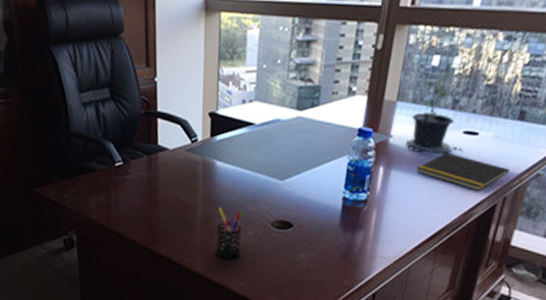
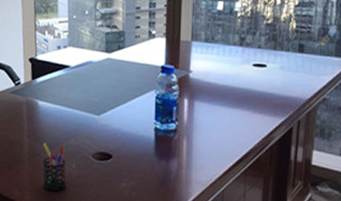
potted plant: present [405,72,462,154] -> none [204,15,254,85]
notepad: present [416,153,510,191] -> none [216,84,299,116]

